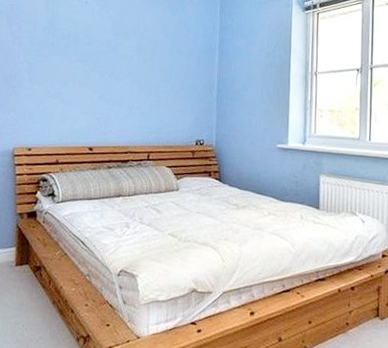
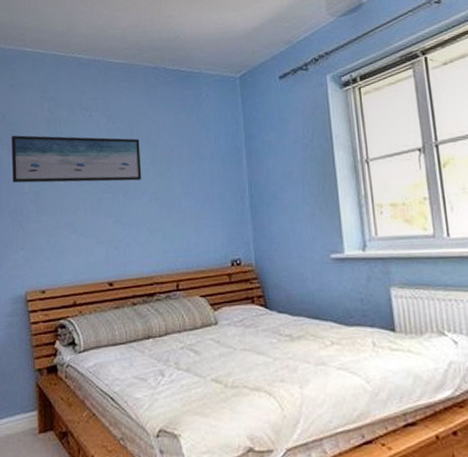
wall art: none [9,9,128,65] -> present [11,135,142,183]

